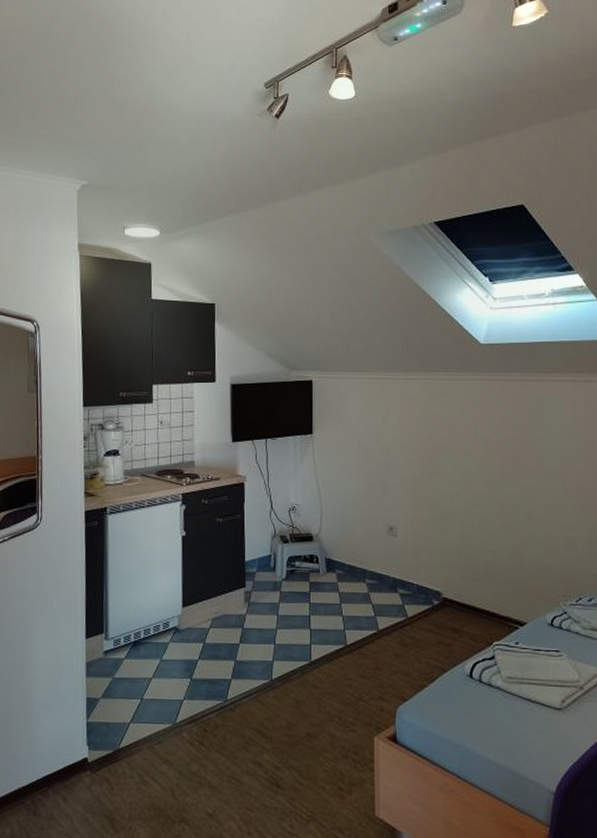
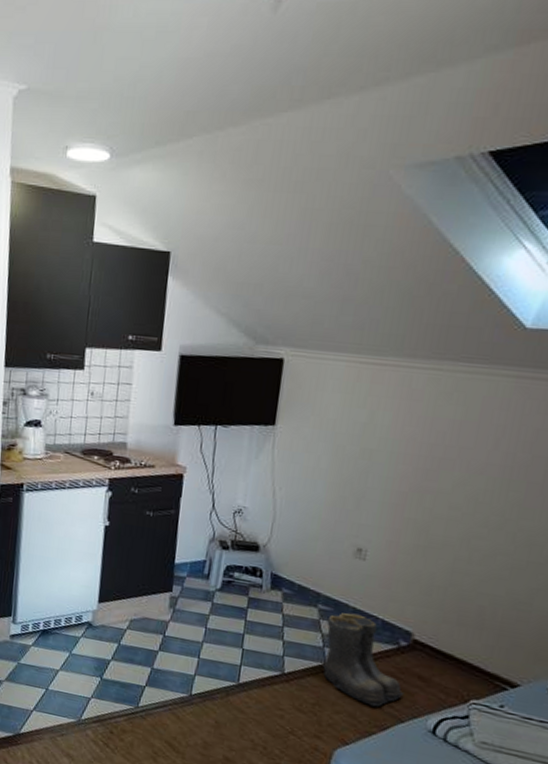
boots: none [375,583,444,662] -> present [323,612,405,707]

